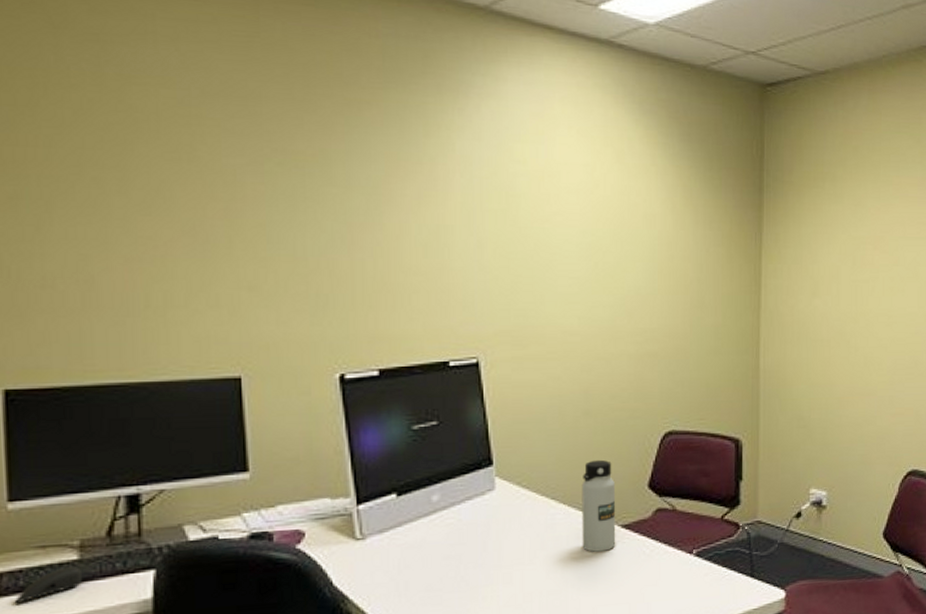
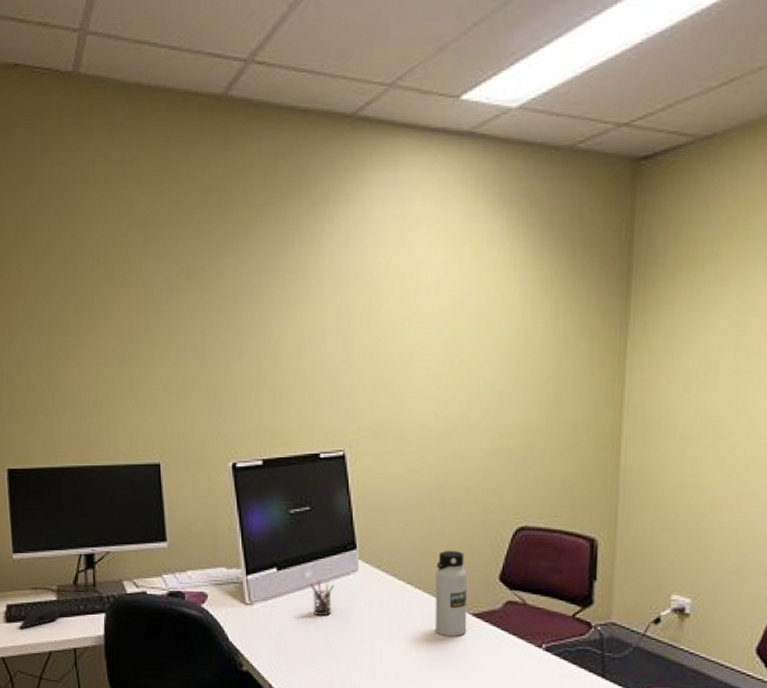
pen holder: none [437,501,468,545] -> present [309,579,336,617]

